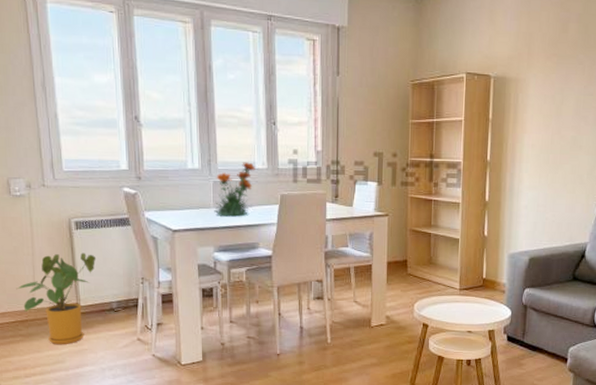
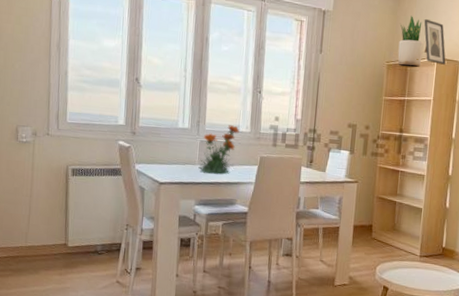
house plant: present [17,252,97,344] -> none [13,197,88,282]
planter: none [423,27,451,86] -> present [397,16,424,68]
picture frame: none [449,30,476,80] -> present [424,19,446,65]

